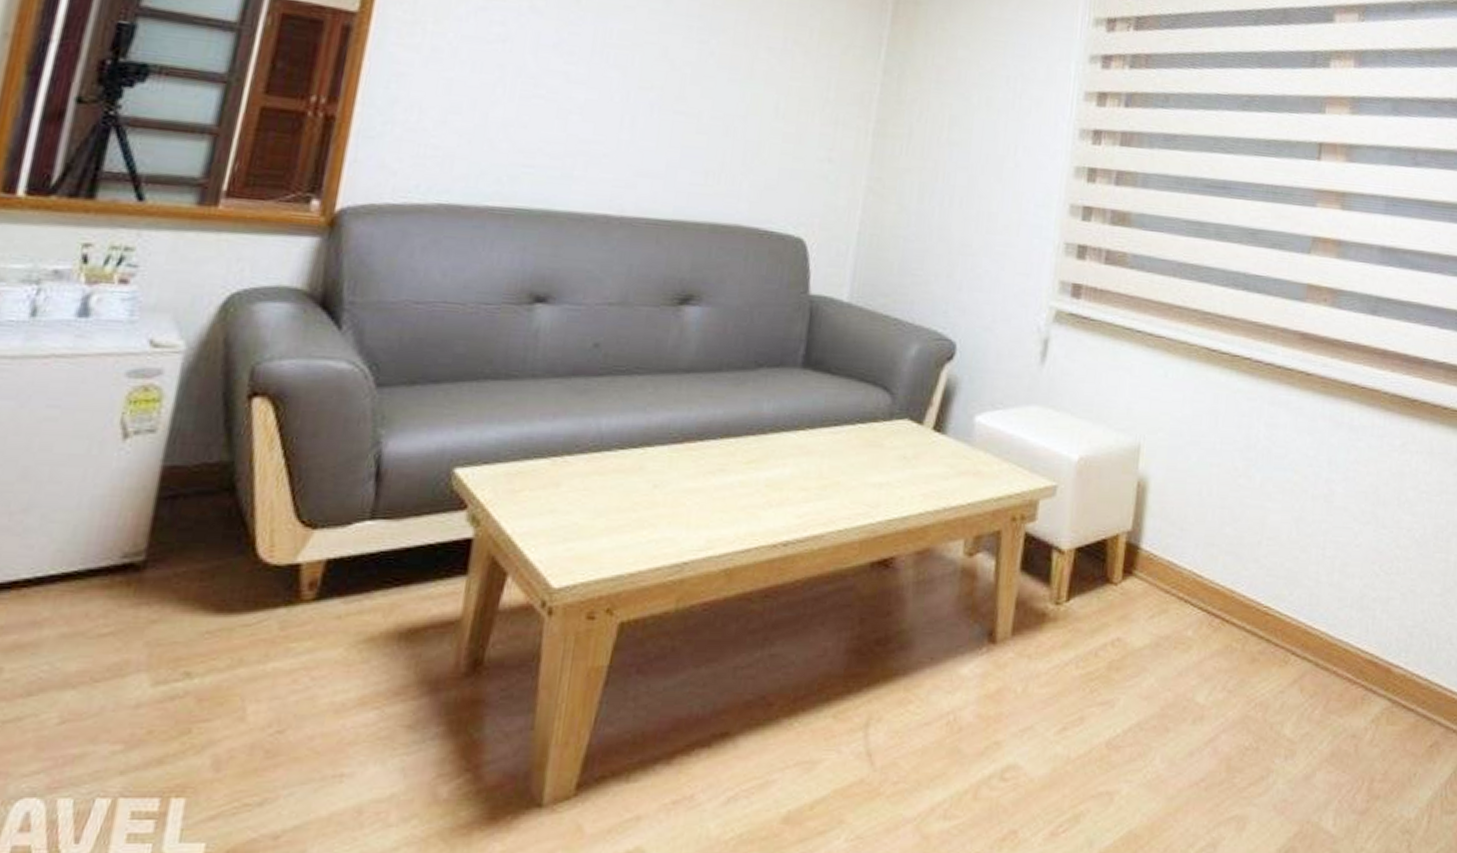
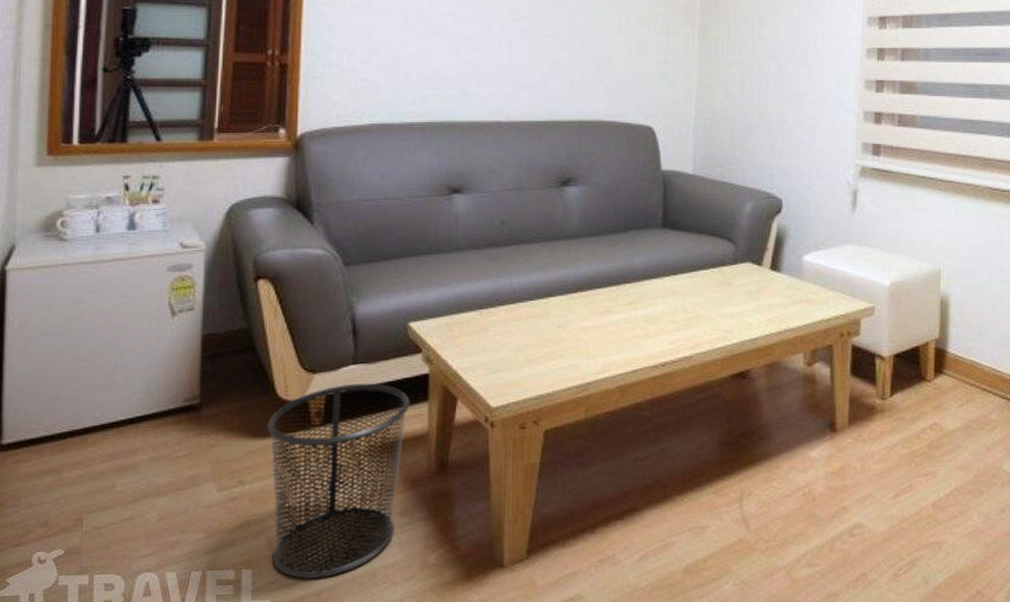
waste bin: none [217,546,443,816] -> present [267,383,410,580]

